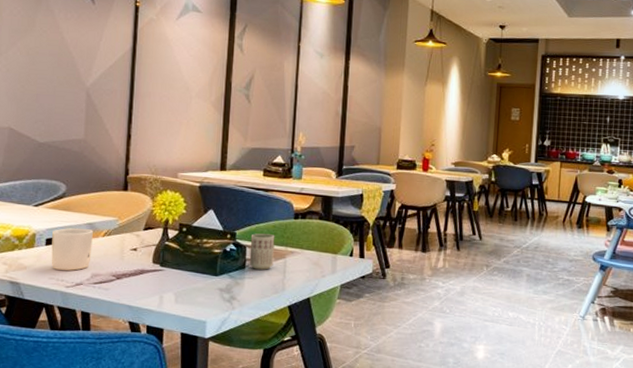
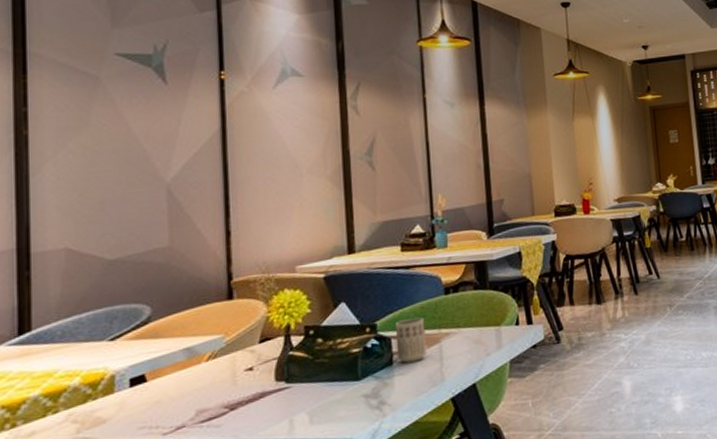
mug: present [51,227,93,271] -> none [138,355,194,416]

